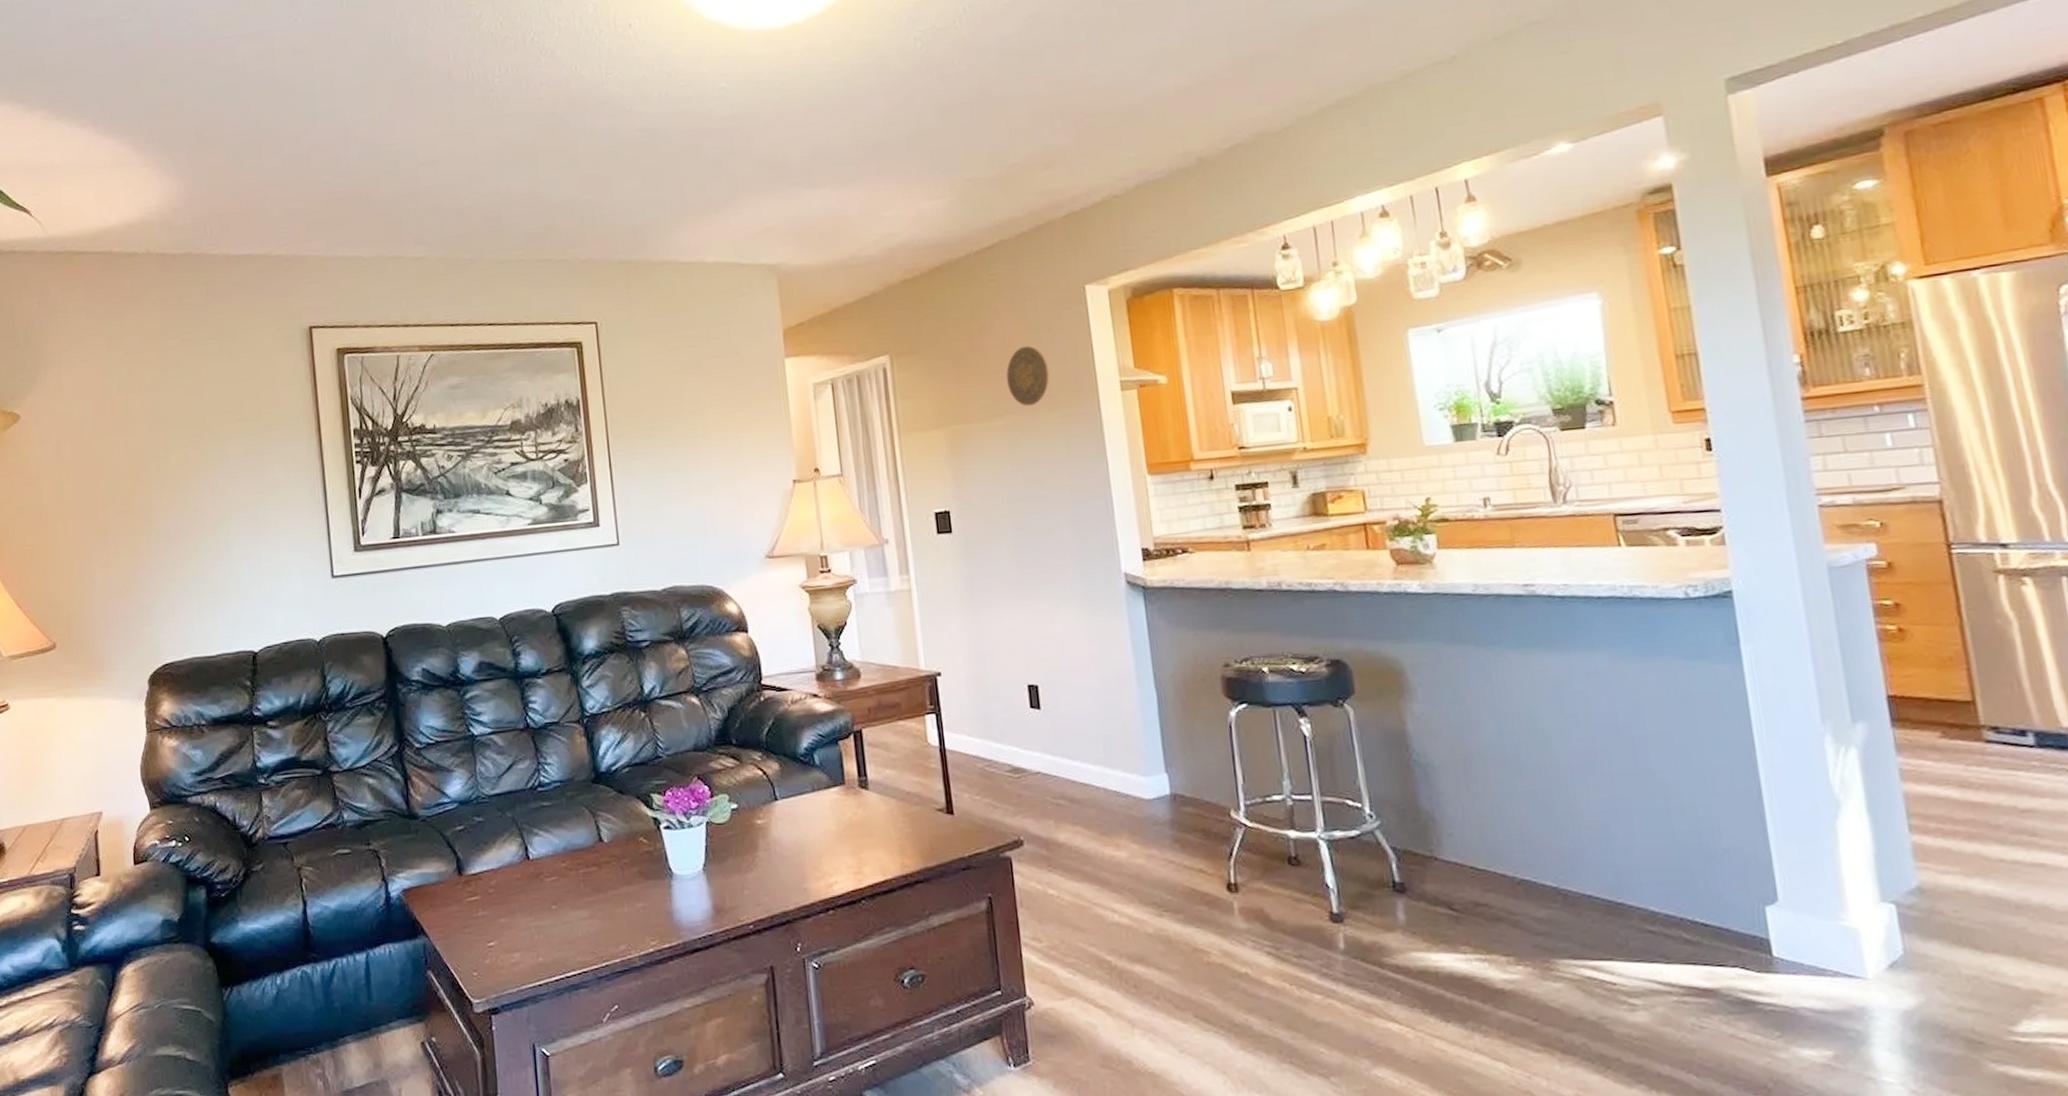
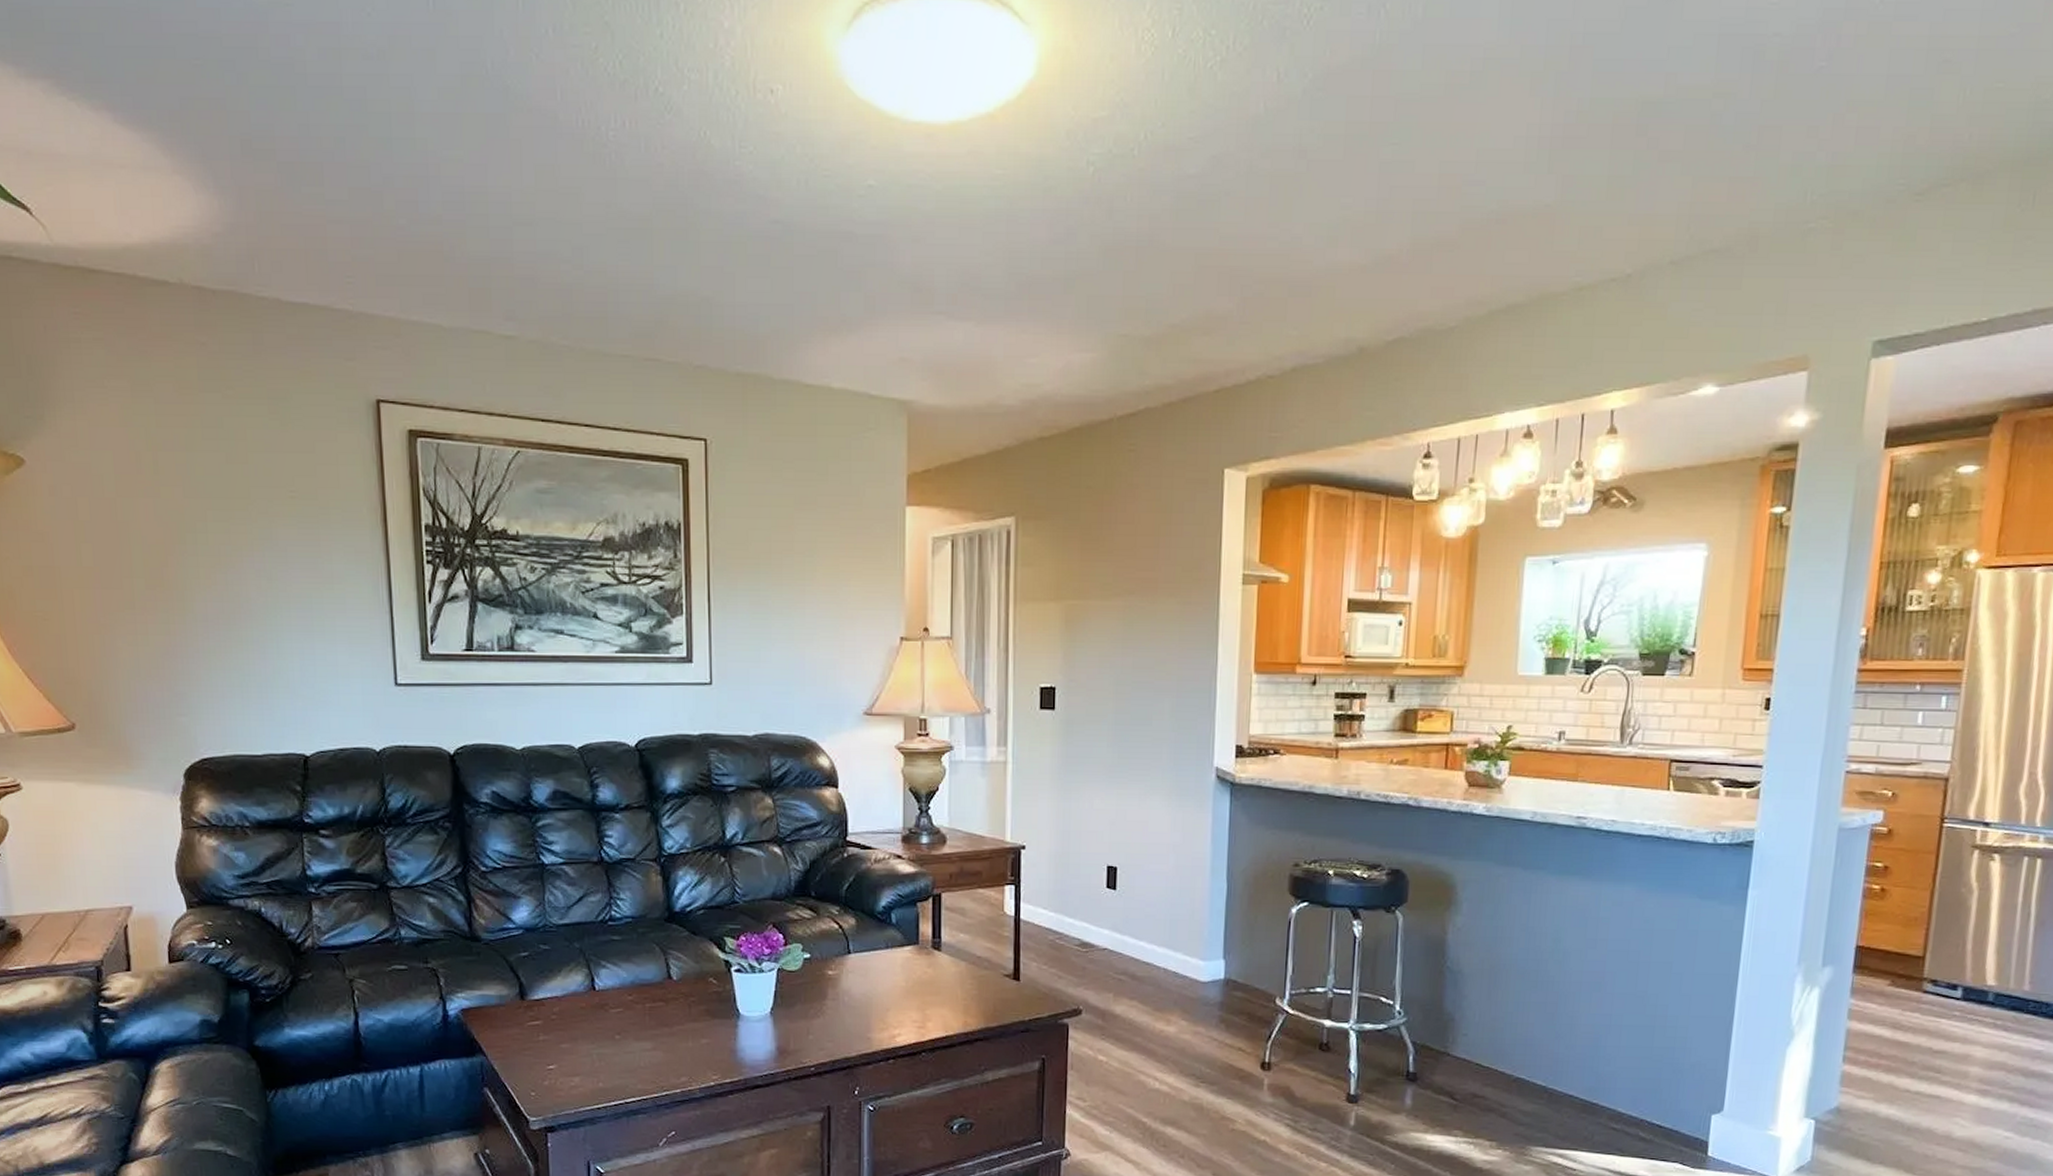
decorative plate: present [1006,345,1050,407] -> none [1130,525,1175,589]

